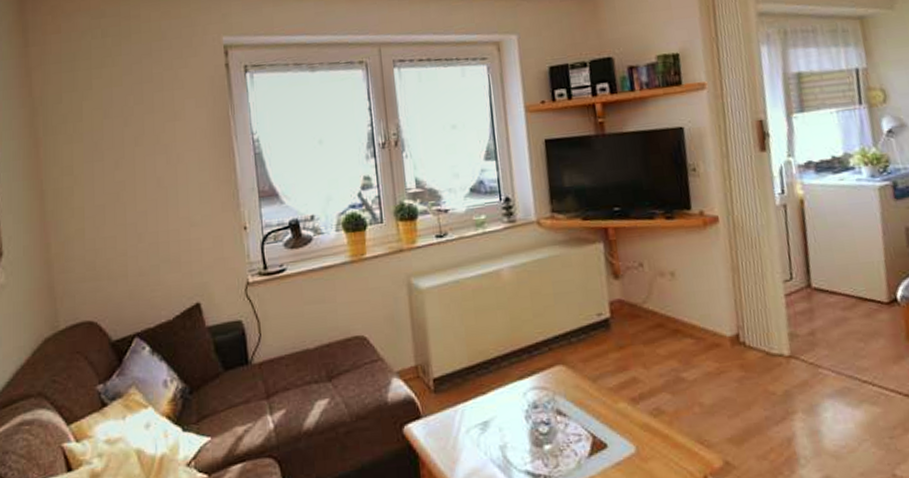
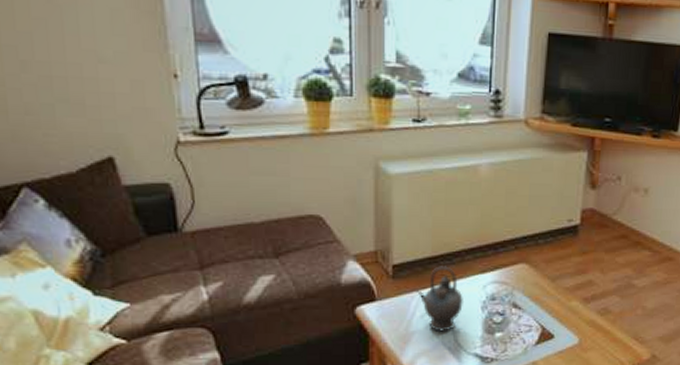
teapot: none [458,375,506,448] -> present [415,266,463,332]

